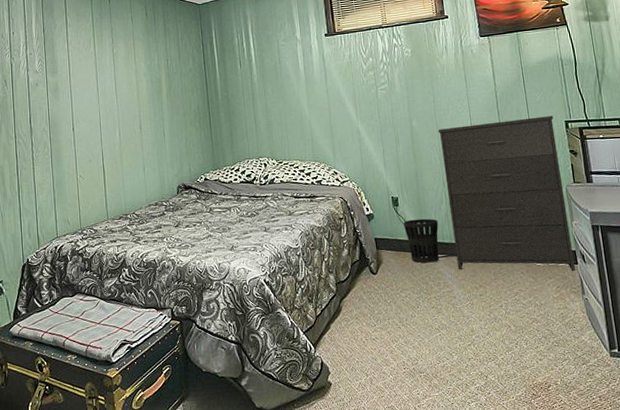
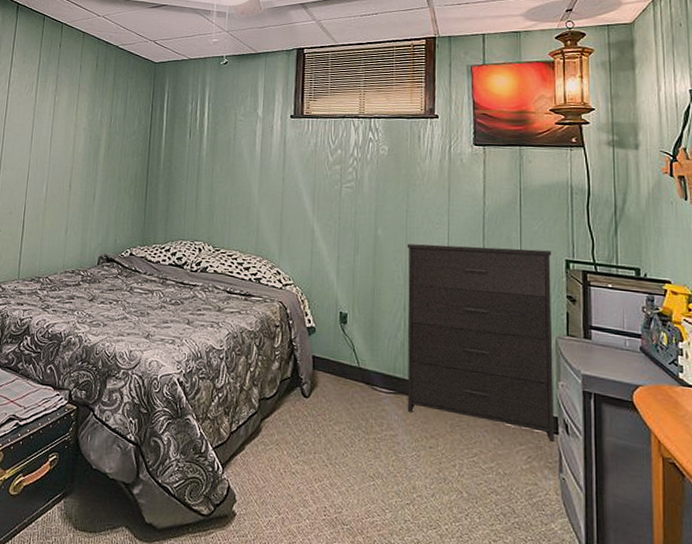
wastebasket: present [403,218,439,263] -> none [349,342,391,398]

